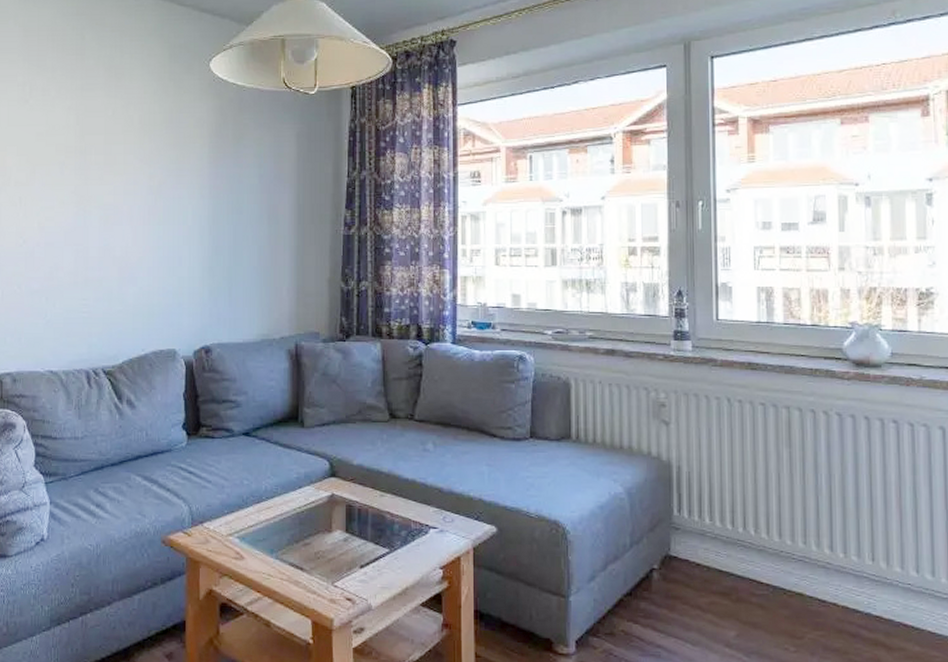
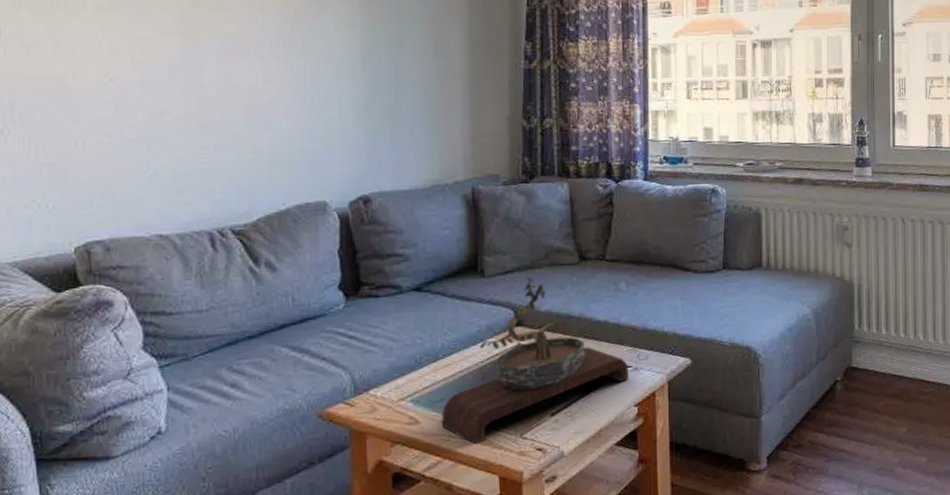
bonsai tree: none [263,430,434,587] -> present [441,276,629,445]

